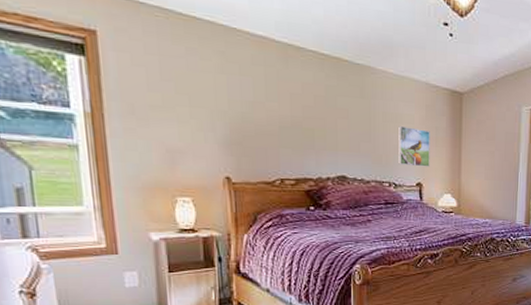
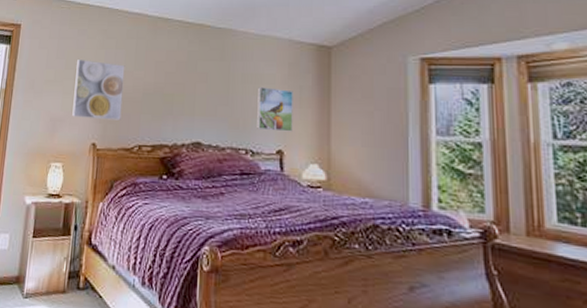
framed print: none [191,84,257,154] -> present [72,60,125,120]

